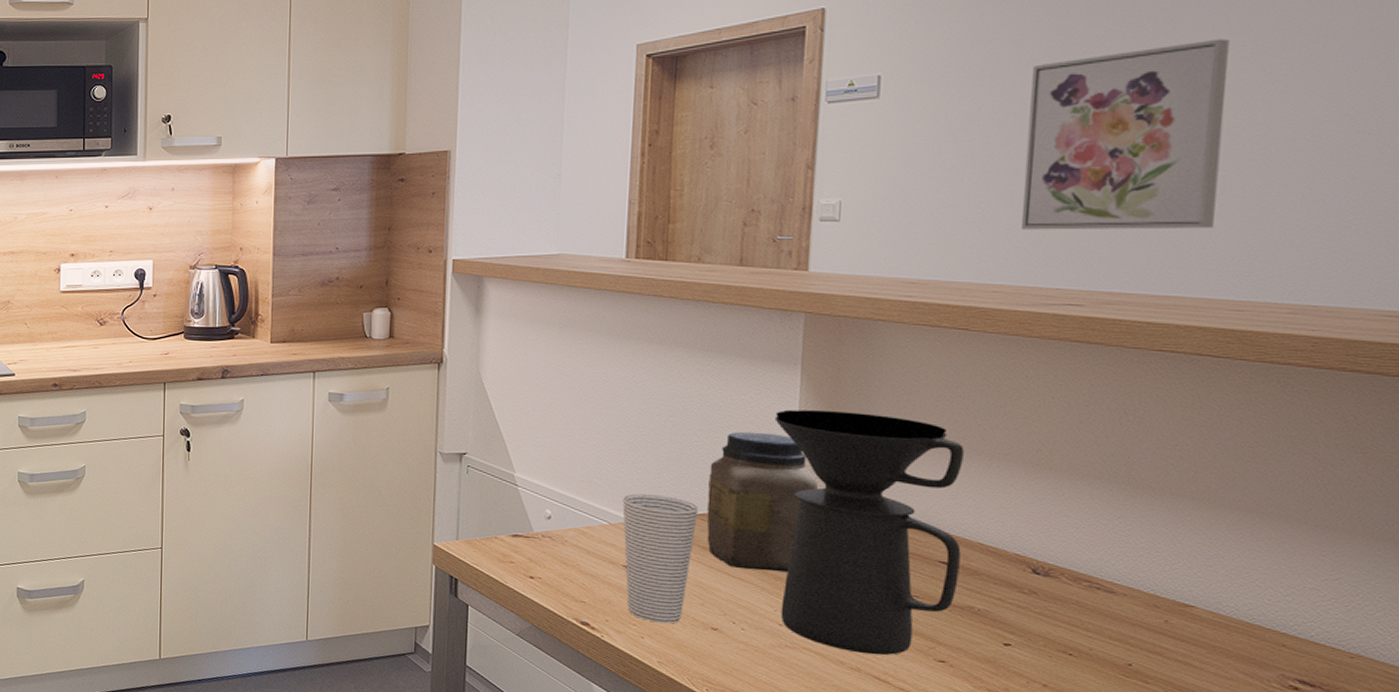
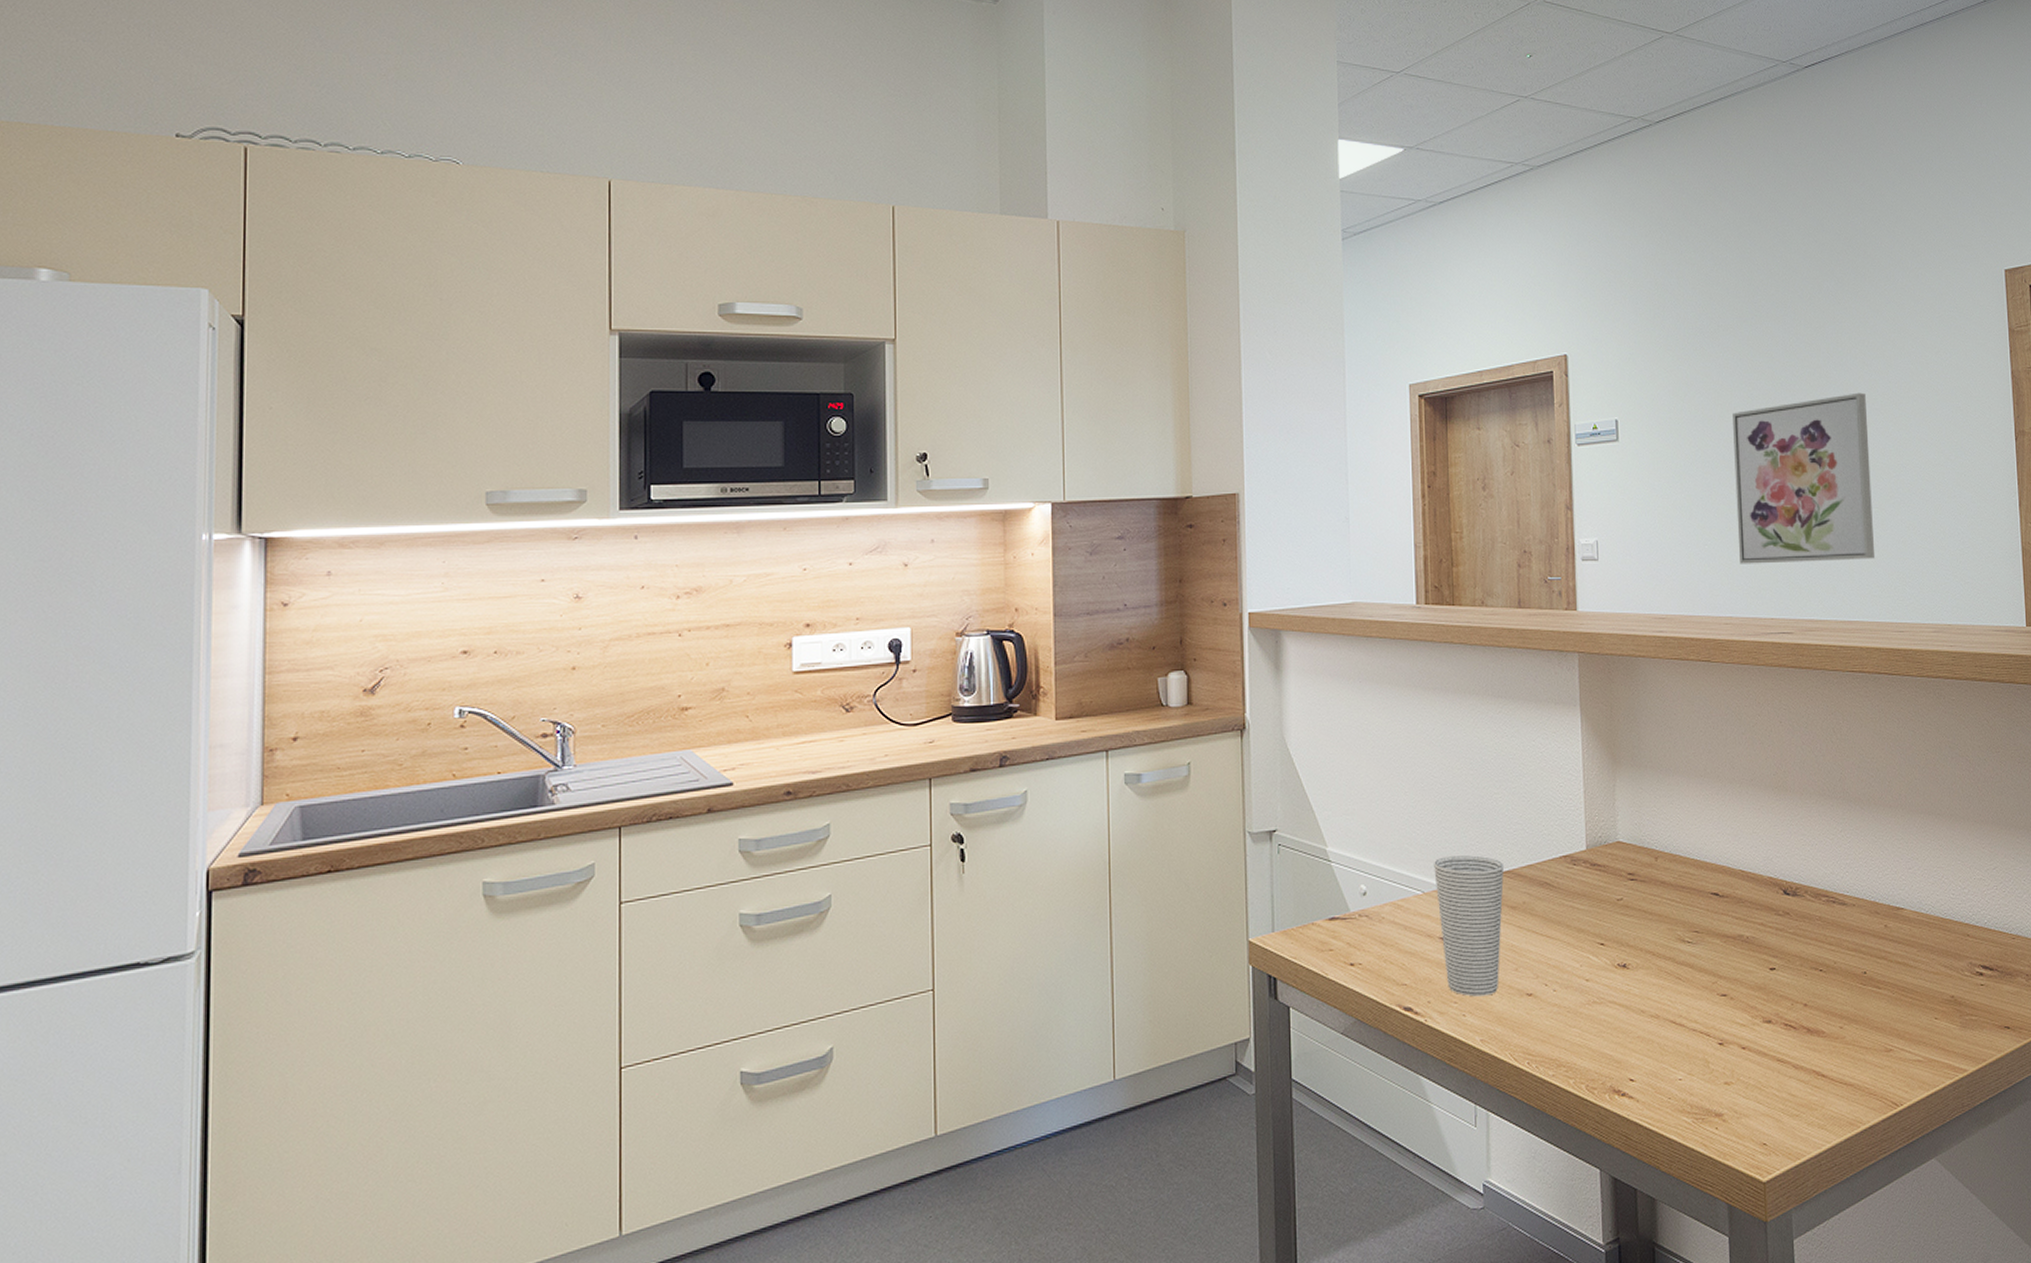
jar: present [706,431,818,573] -> none [1510,778,1605,926]
coffee maker: present [774,409,964,656] -> none [1562,750,1728,999]

